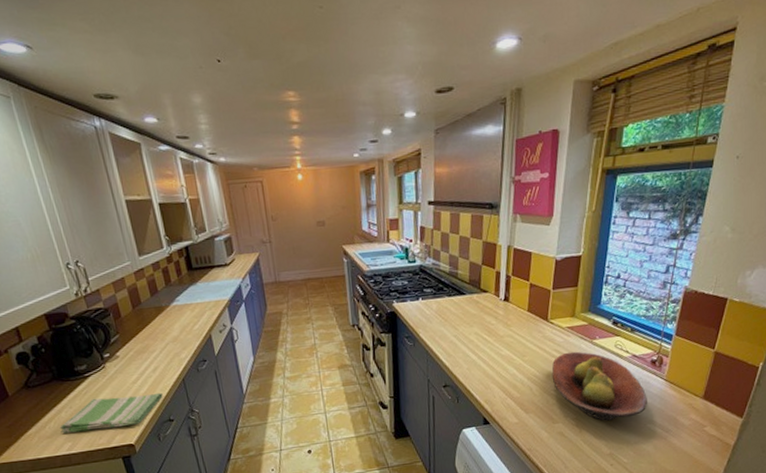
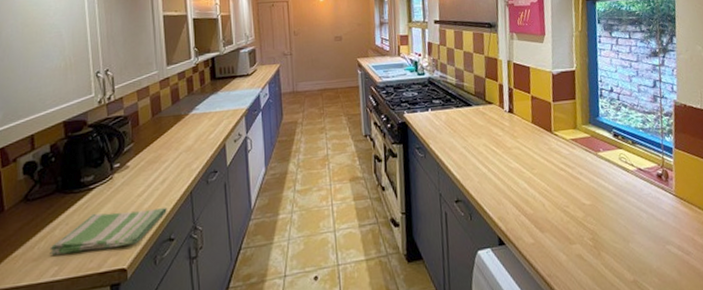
fruit bowl: present [551,351,647,421] -> none [561,164,662,242]

